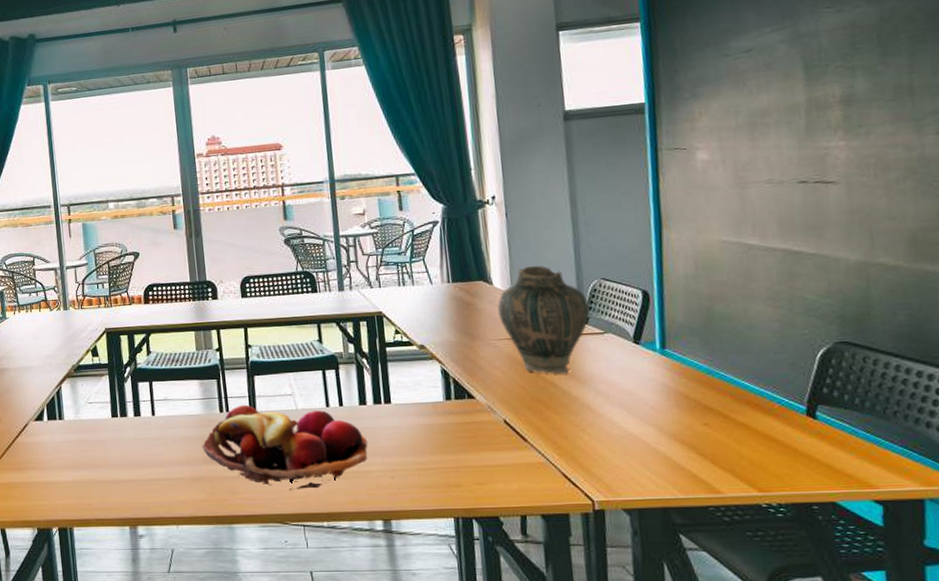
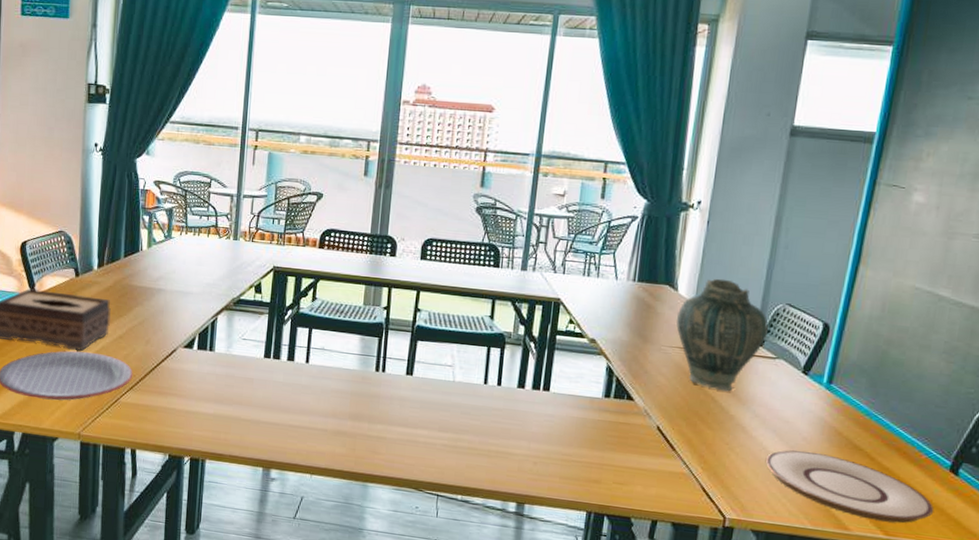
fruit basket: present [202,404,368,491] -> none [351,367,518,462]
plate: none [618,419,801,479] -> present [765,450,933,523]

